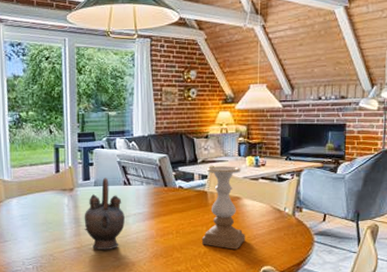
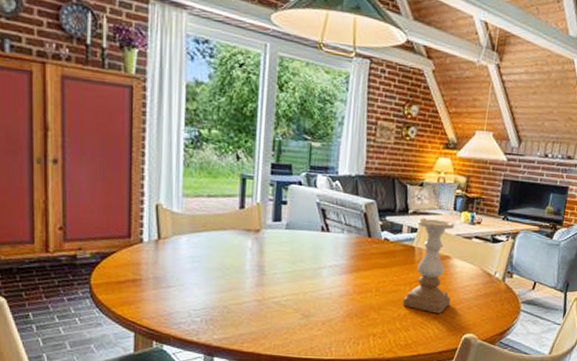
teapot: present [84,177,125,249] -> none [269,219,319,305]

